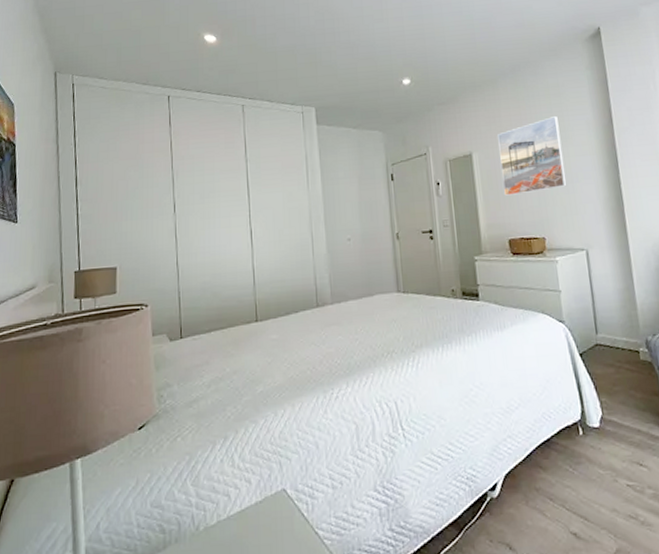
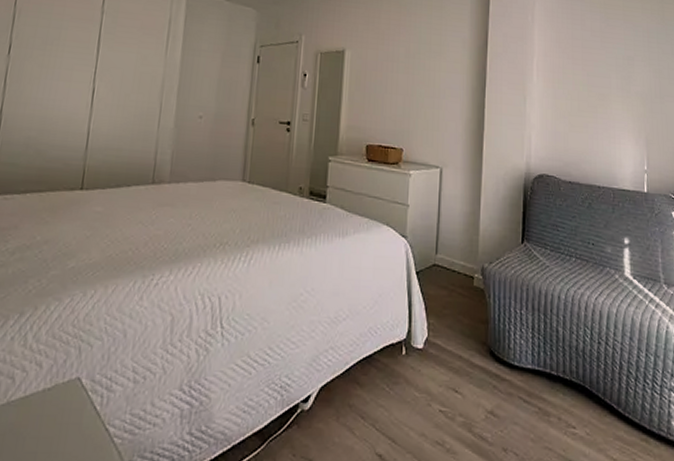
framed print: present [498,116,567,196] -> none [369,28,436,101]

